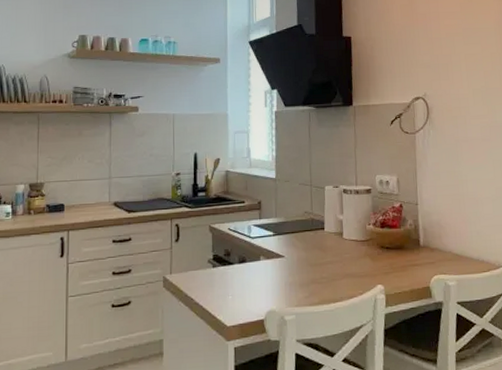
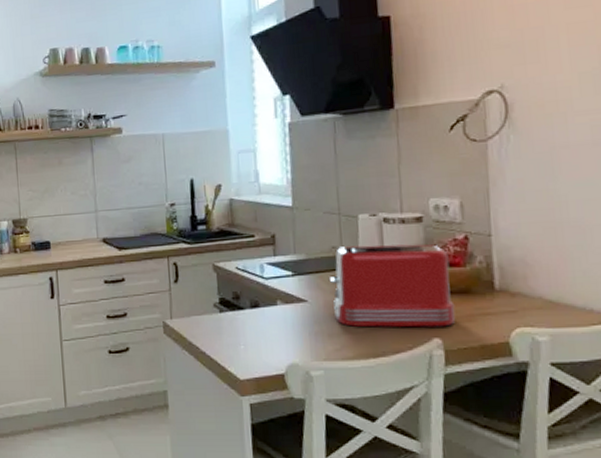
toaster: none [301,210,393,278] -> present [328,244,456,328]

